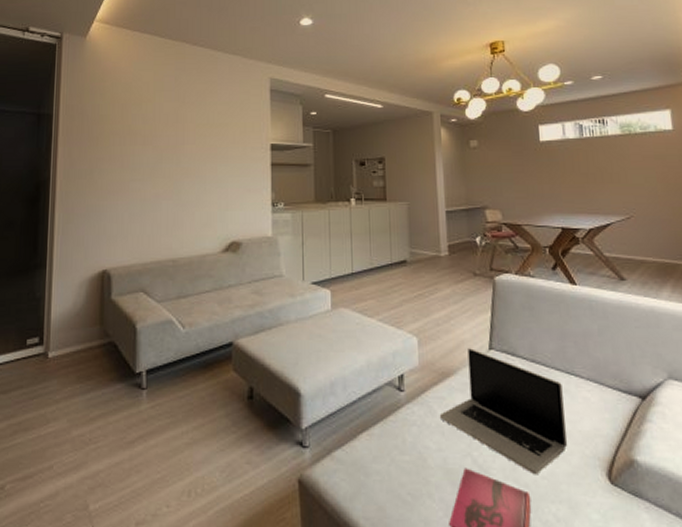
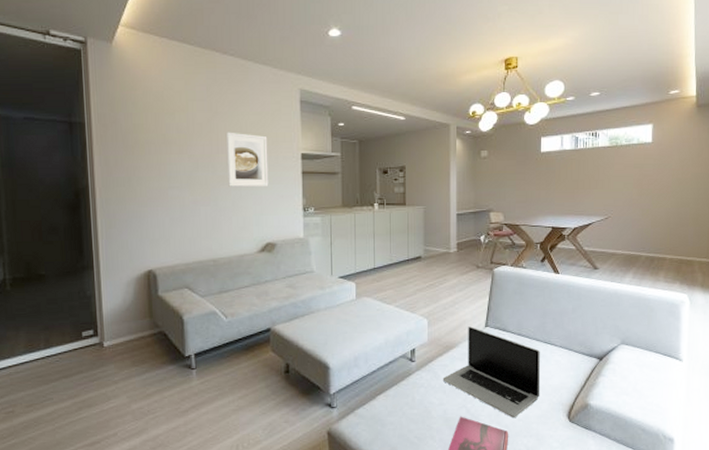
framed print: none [193,122,235,180] -> present [227,132,269,187]

